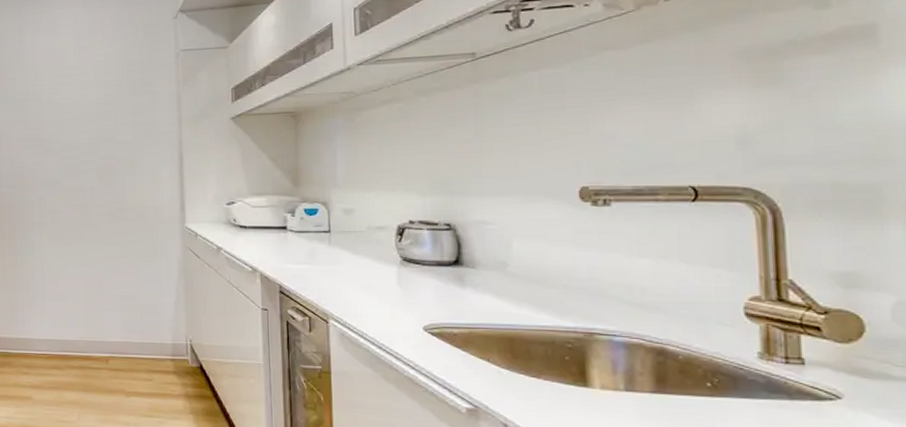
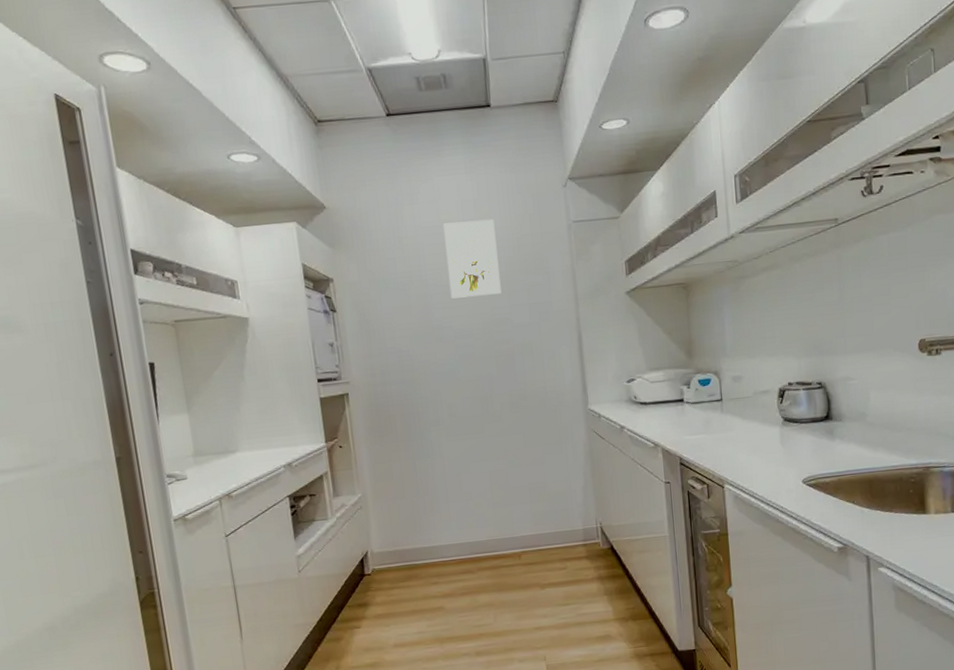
wall art: none [60,46,108,115] -> present [443,219,502,299]

